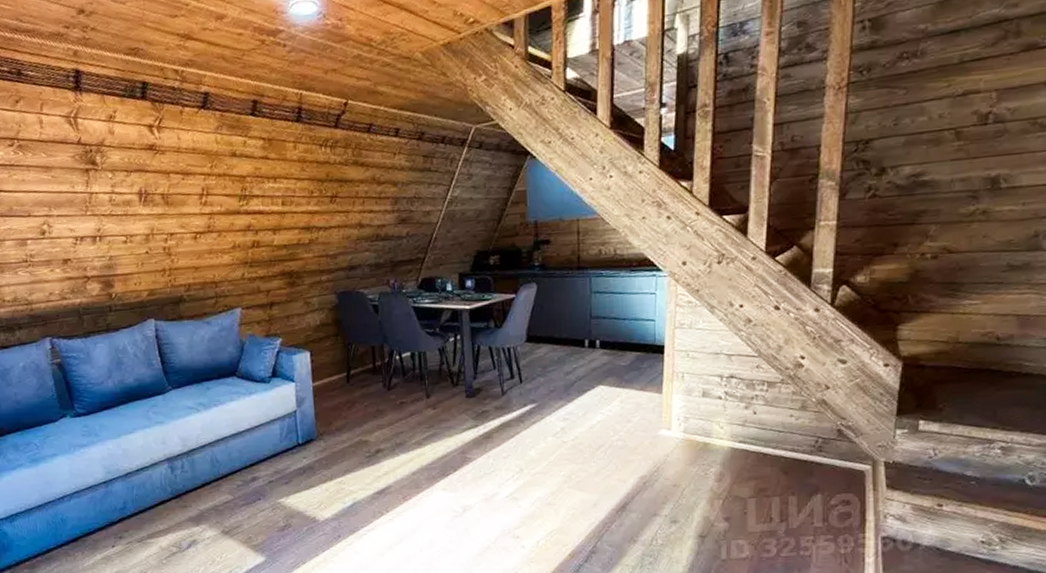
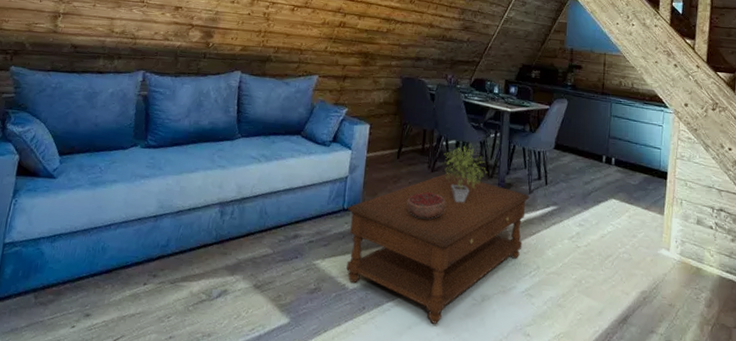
coffee table: none [302,388,504,541] -> present [346,172,530,324]
decorative bowl: none [366,411,409,441] -> present [407,191,446,219]
potted plant: none [400,353,451,418] -> present [444,143,487,203]

